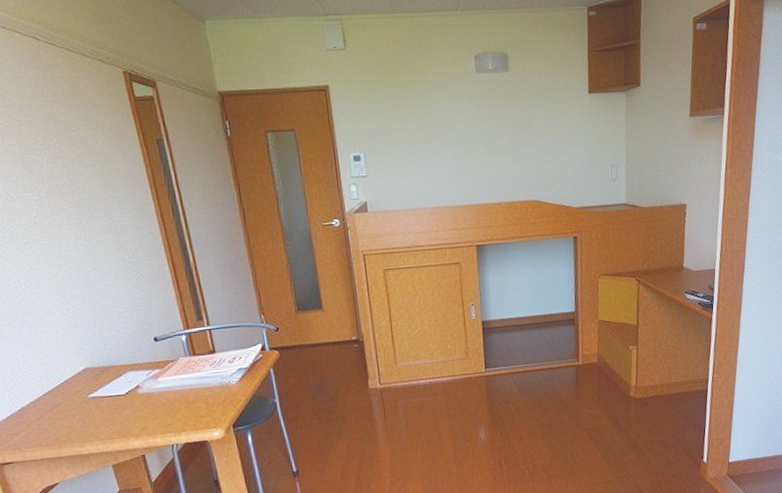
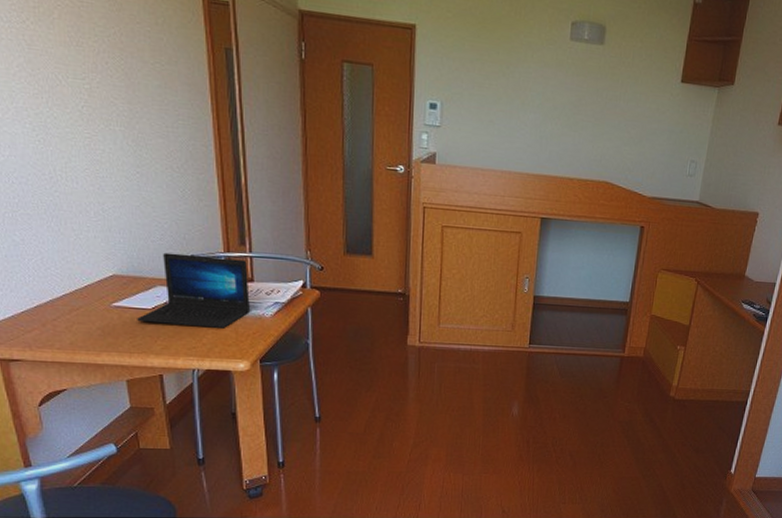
laptop: none [113,333,217,408] -> present [137,252,251,328]

